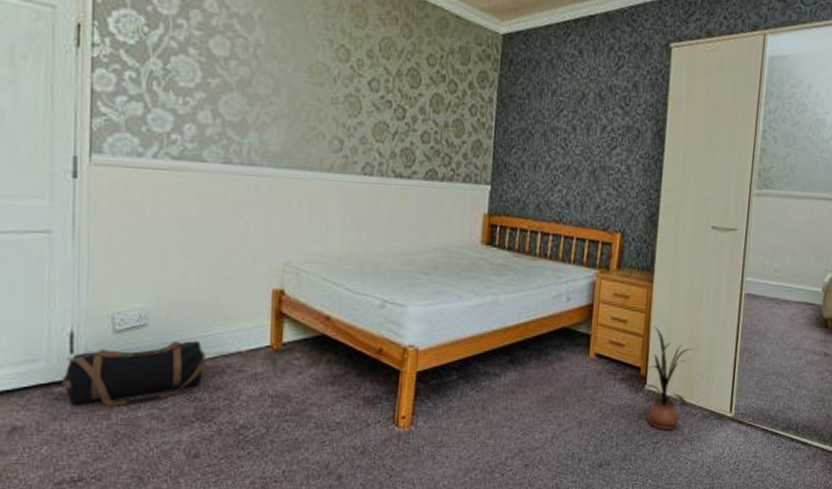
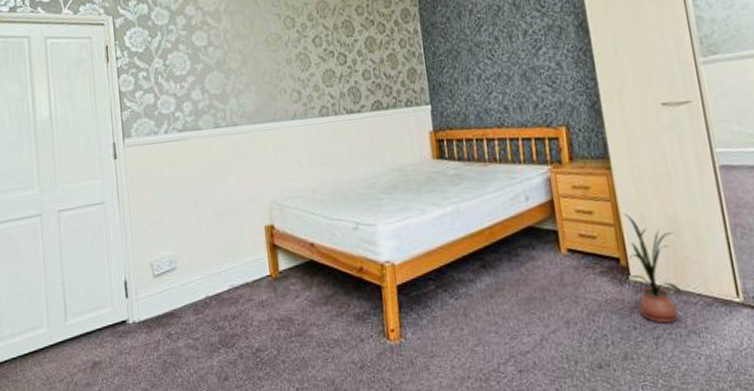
duffel bag: present [62,340,206,406] -> none [123,277,223,341]

